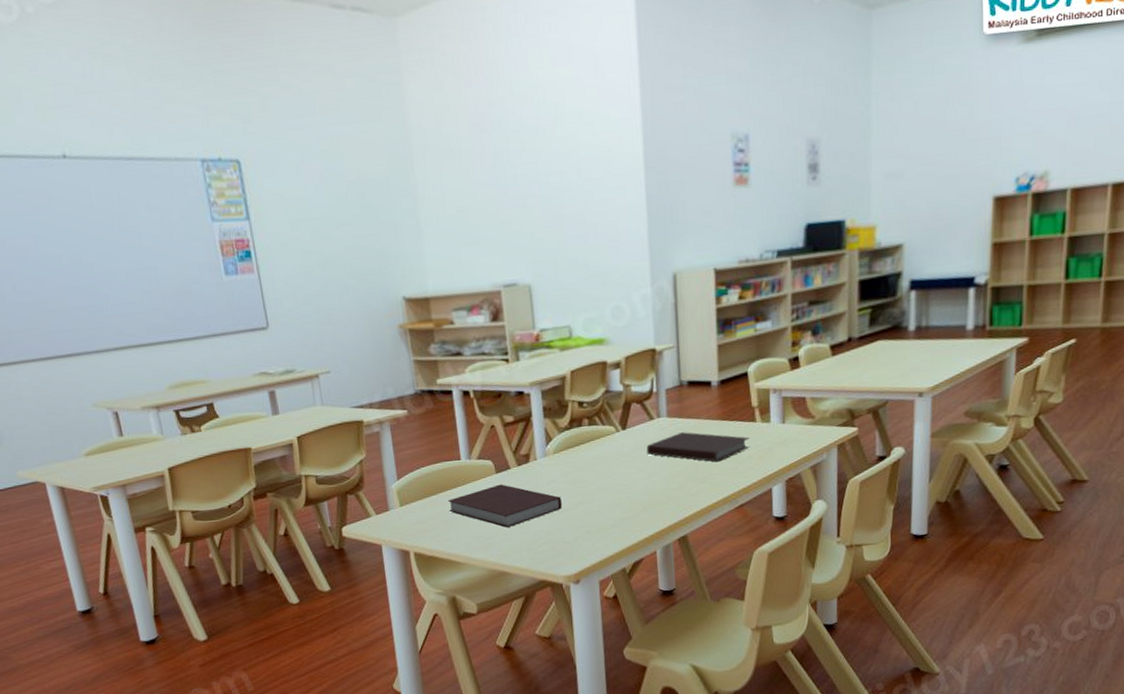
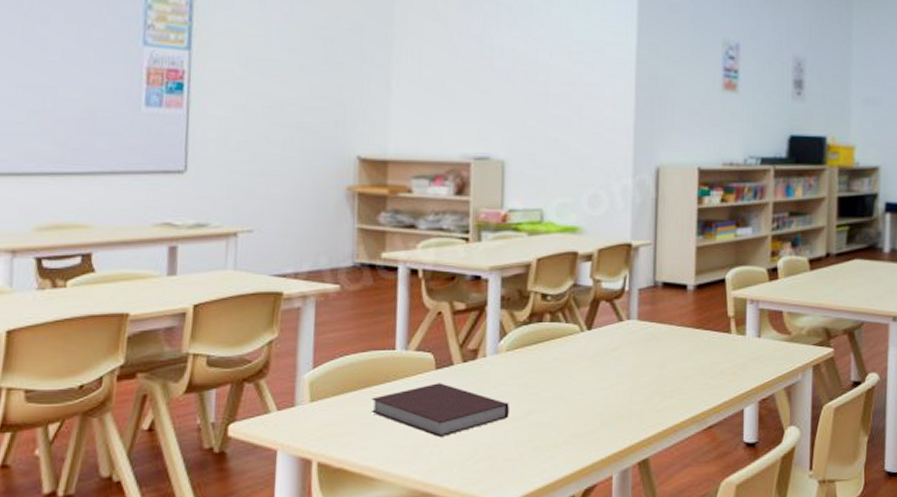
notebook: present [646,432,750,462] -> none [612,338,723,375]

